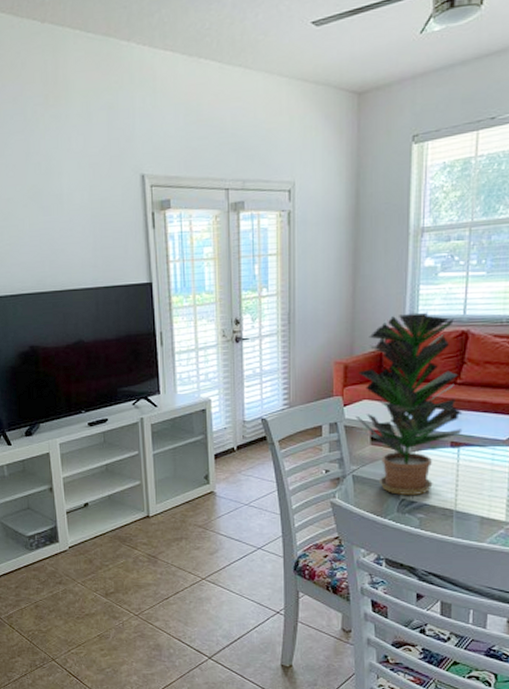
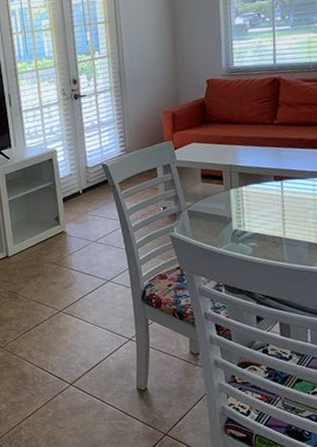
potted plant: present [348,312,463,496] -> none [180,63,284,227]

